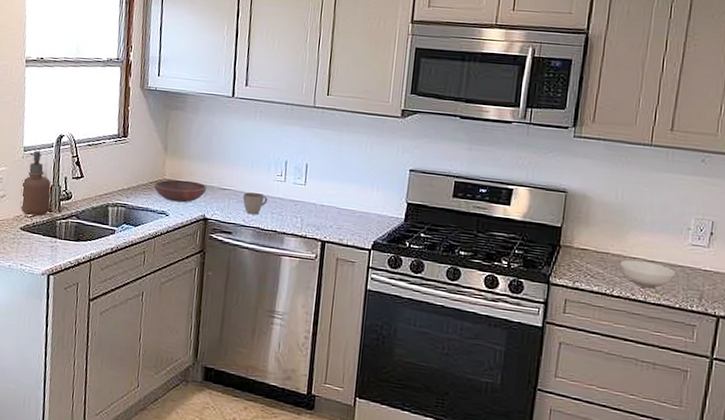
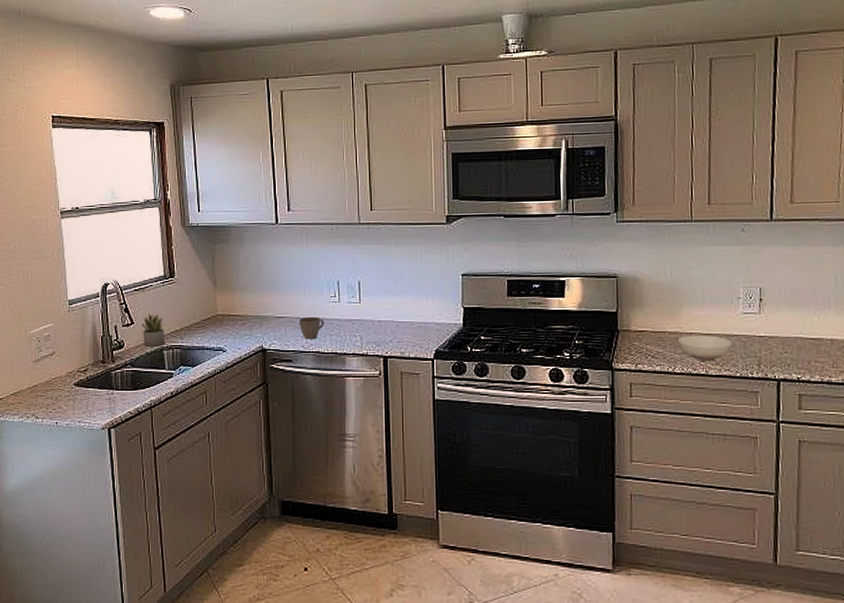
soap dispenser: present [20,151,51,216] -> none [70,303,102,370]
succulent plant: none [90,169,112,202] -> present [142,313,166,347]
wooden bowl: present [154,179,207,203] -> none [207,313,261,337]

